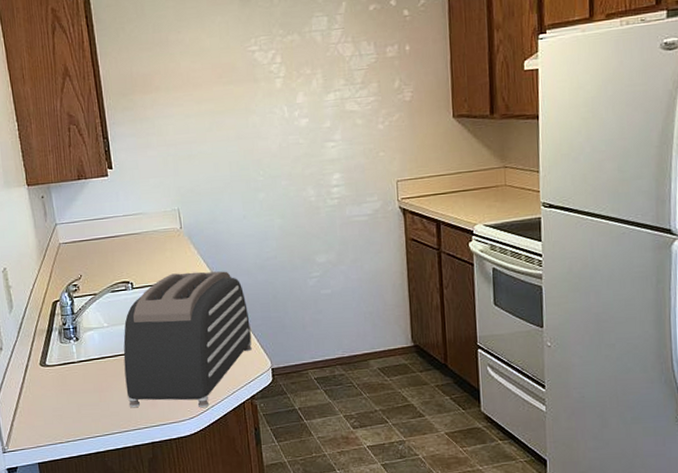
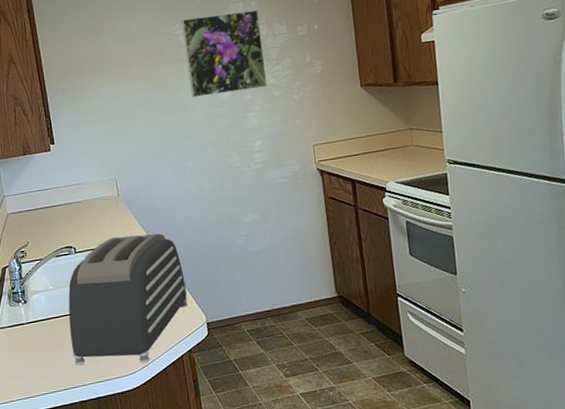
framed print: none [258,25,350,123] -> present [182,9,268,98]

